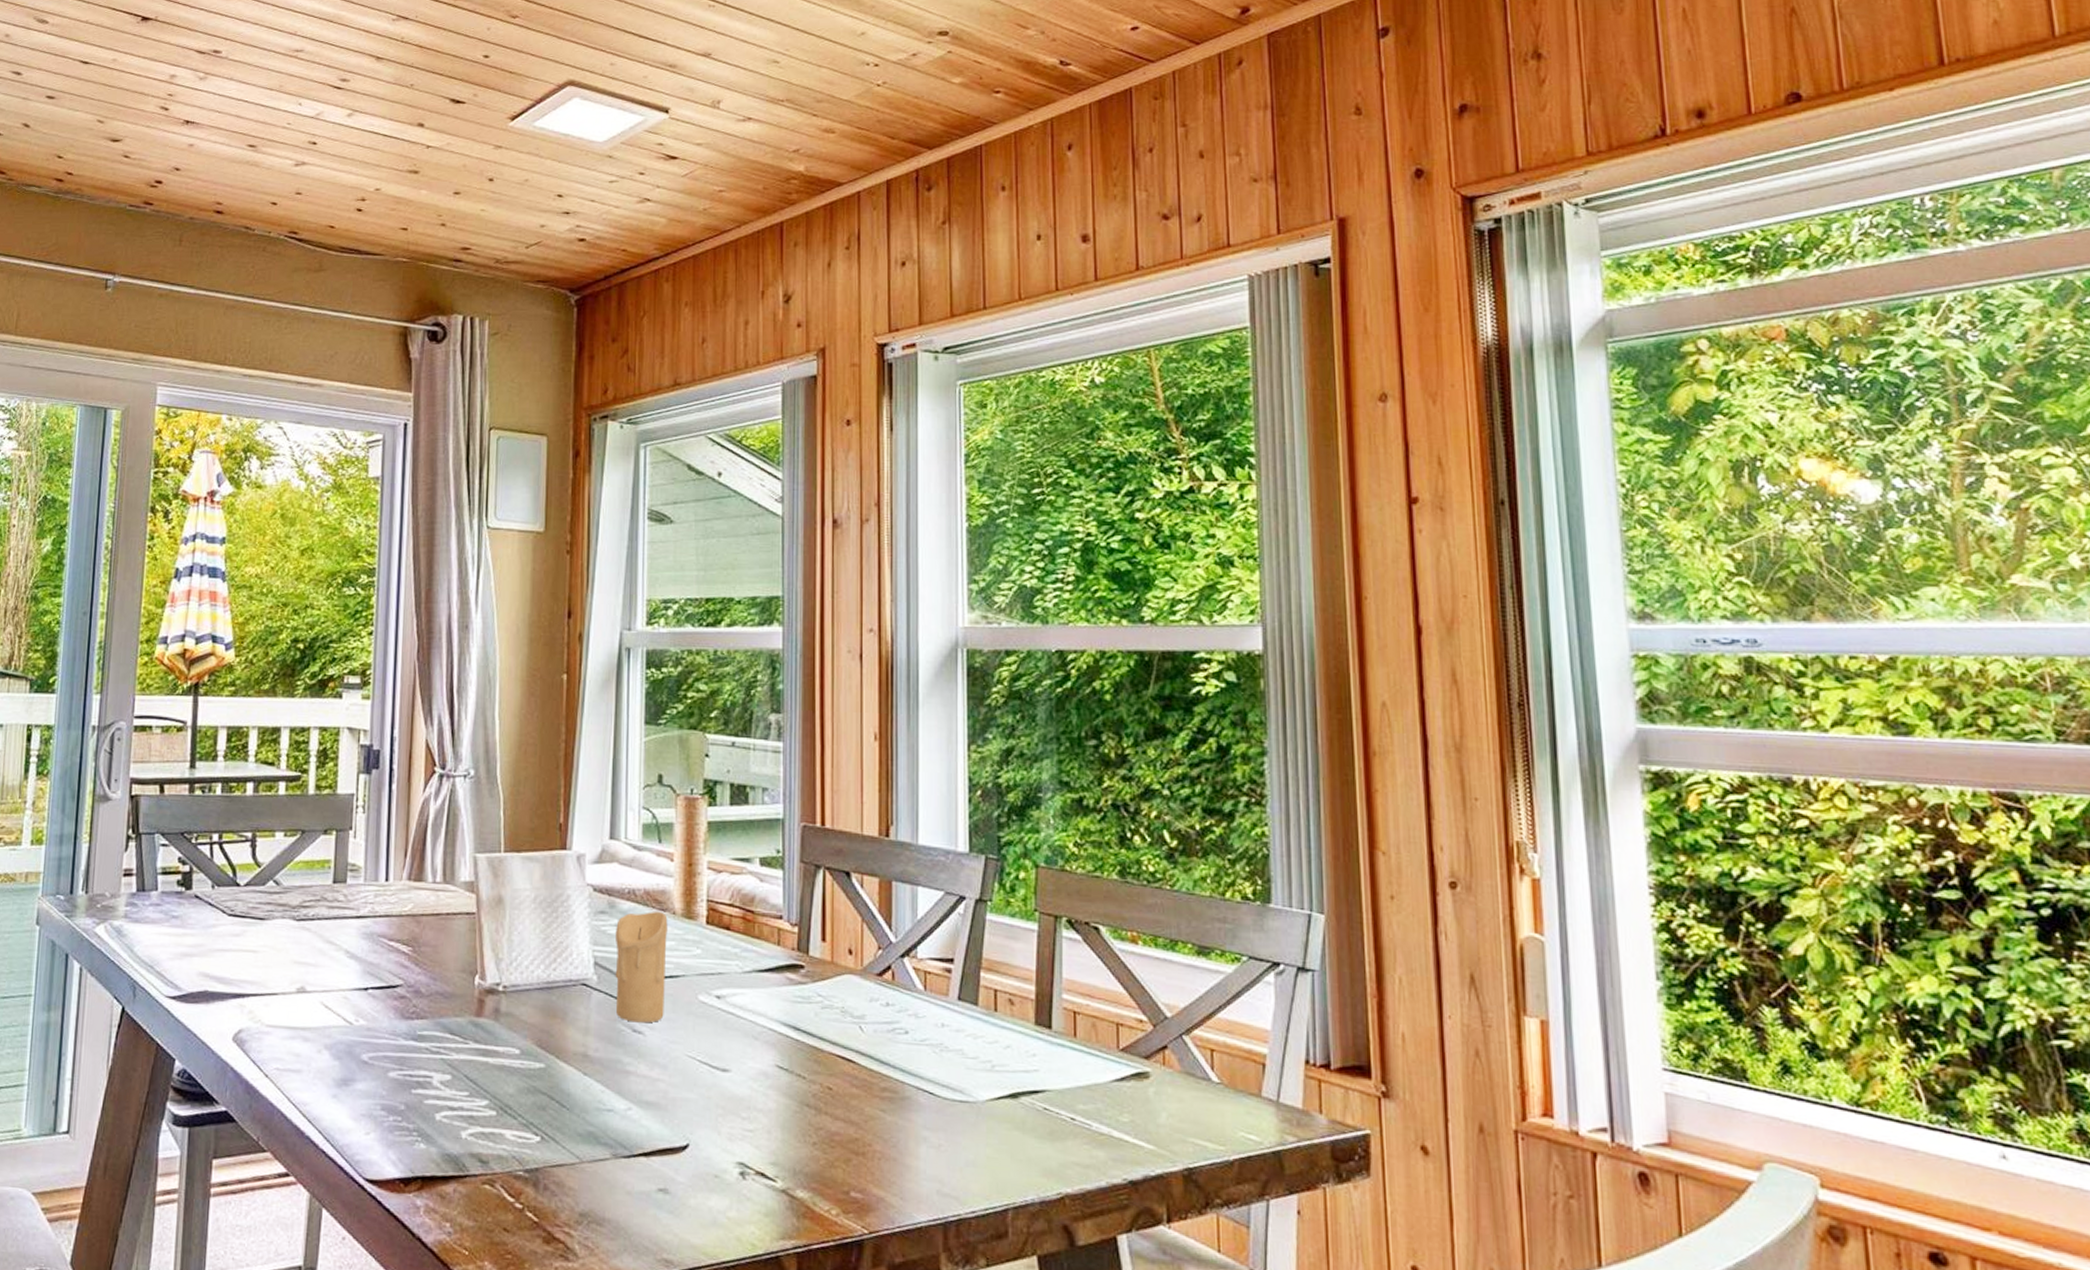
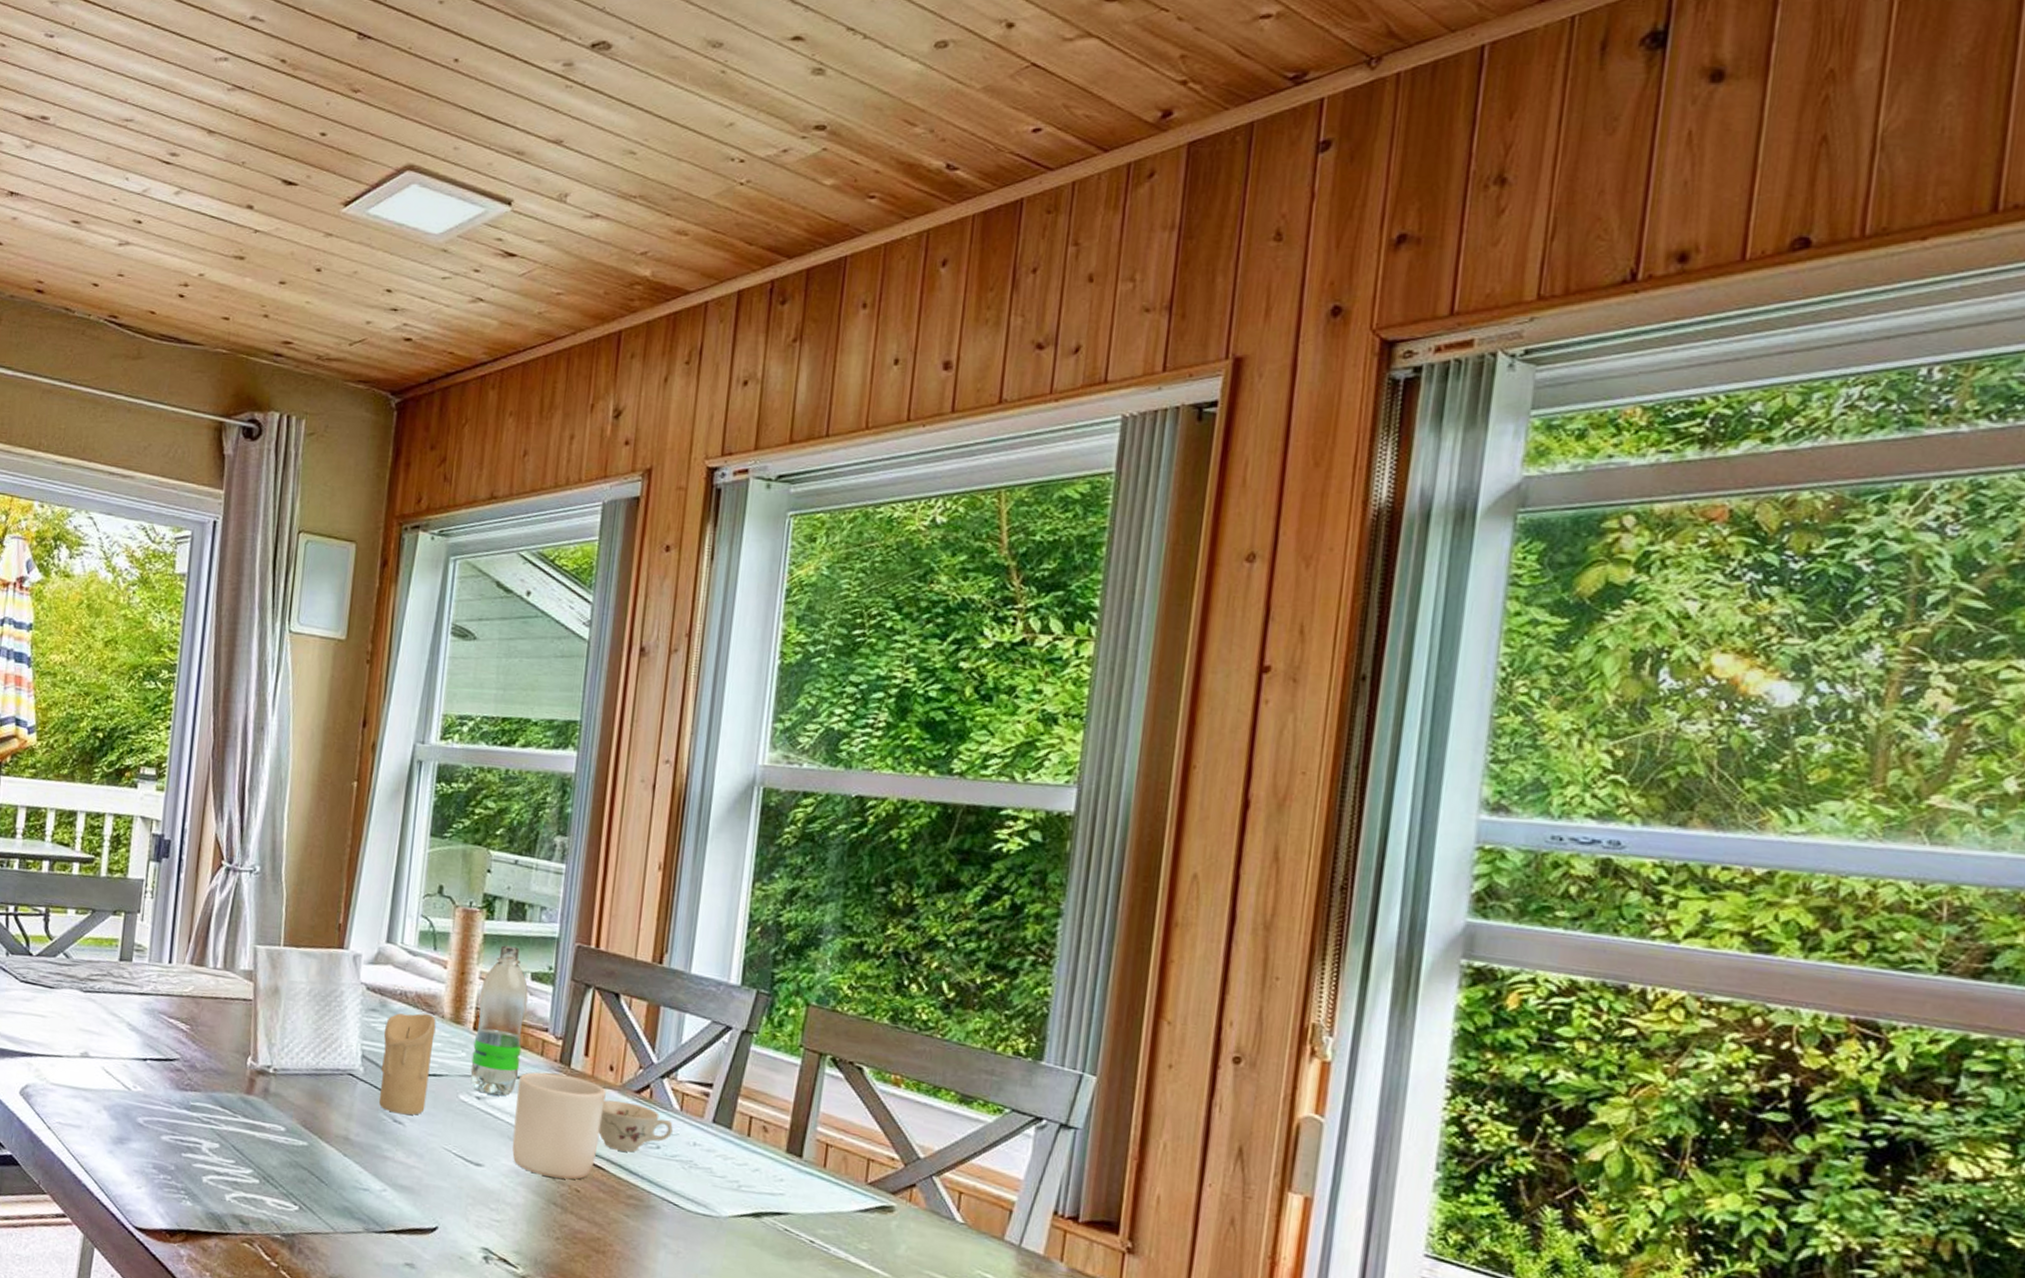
bottle: none [707,831,758,993] -> present [470,945,529,1097]
mug: none [757,963,847,1077] -> present [512,1072,606,1180]
teacup: none [844,986,919,1041] -> present [598,1100,673,1152]

